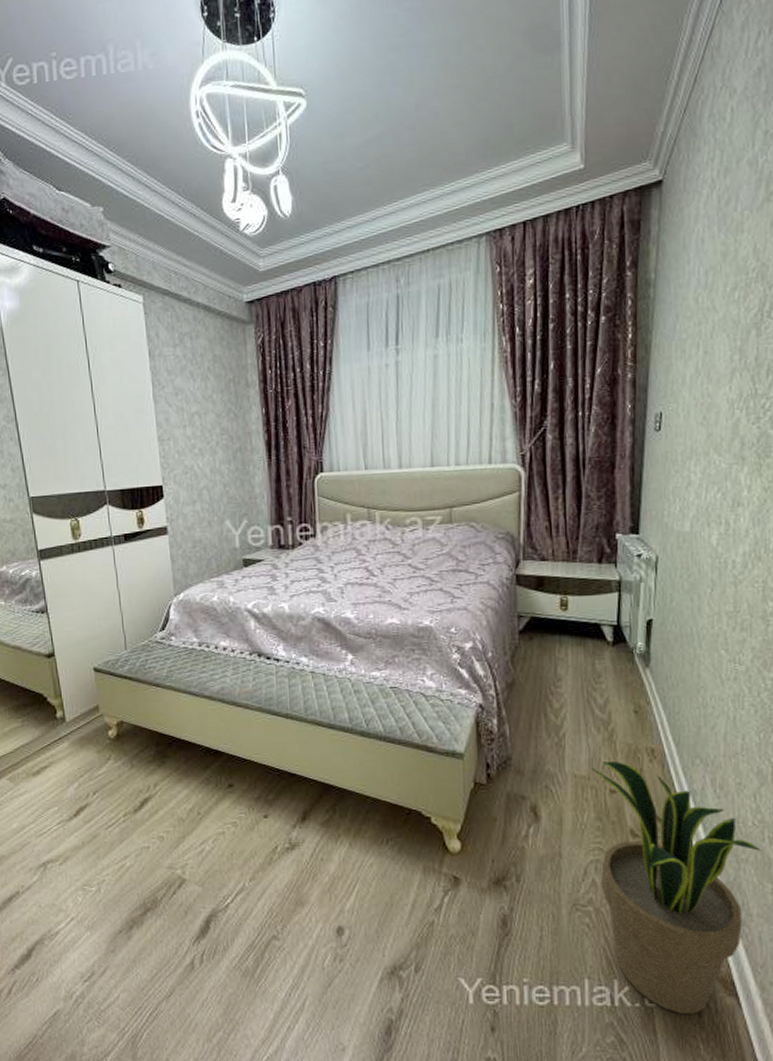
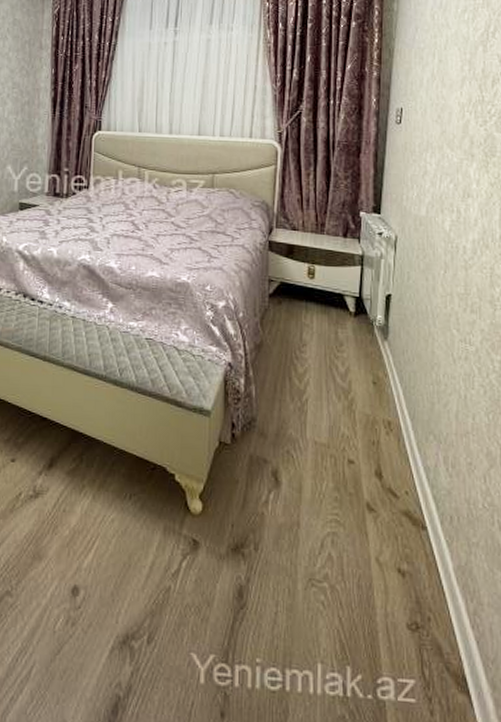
potted plant: present [592,761,761,1014] -> none [332,430,491,711]

